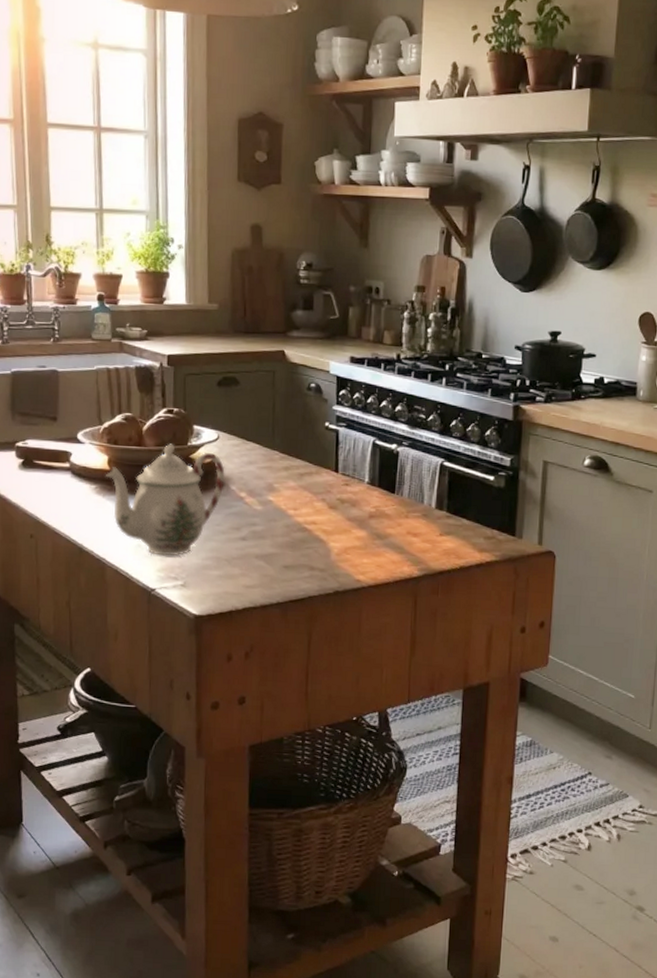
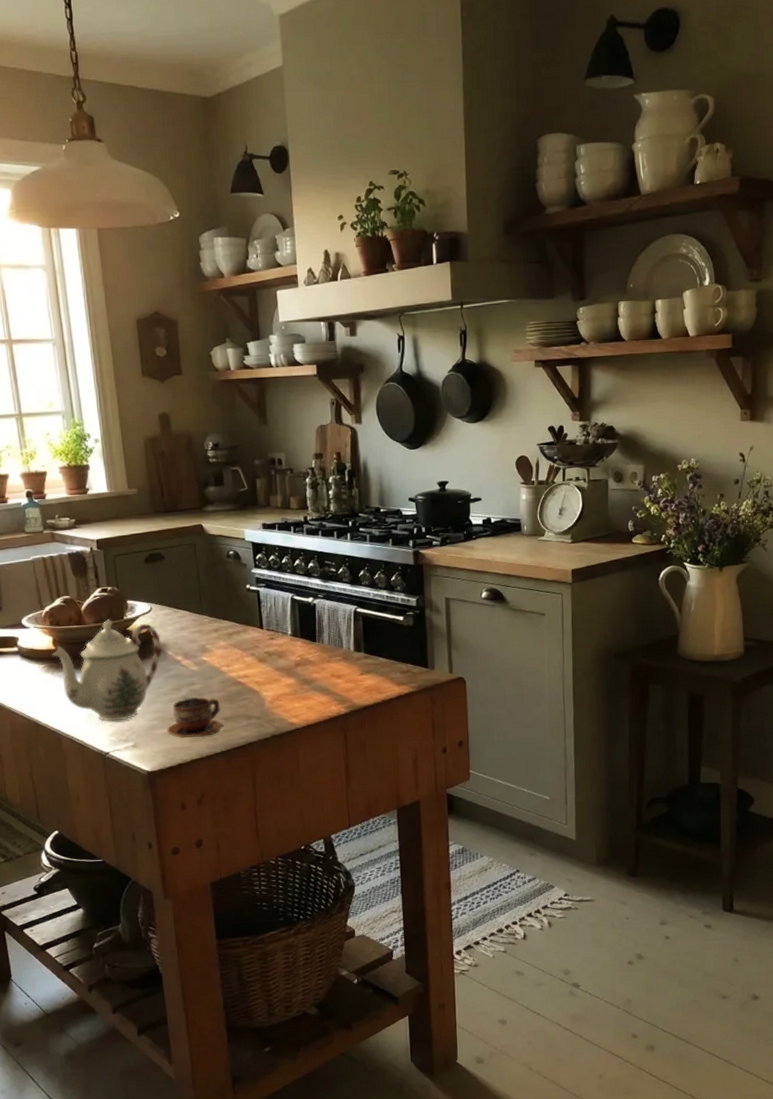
cup: none [221,538,283,585] -> present [167,697,224,738]

